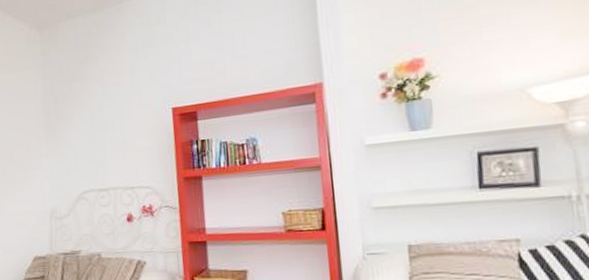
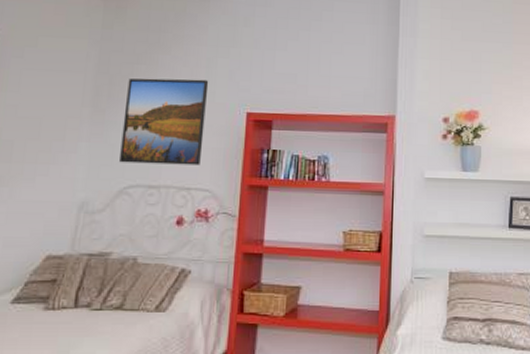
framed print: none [69,84,139,172] -> present [119,78,209,165]

